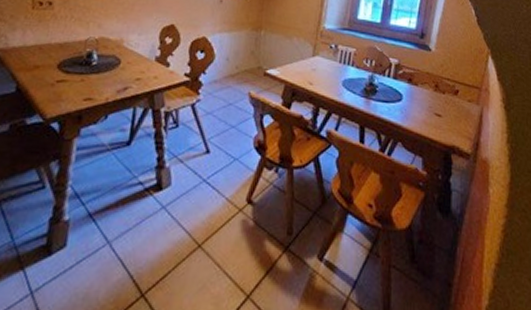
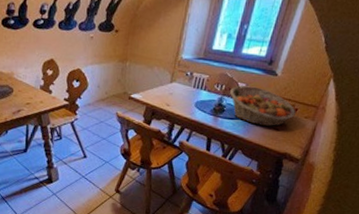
fruit basket: none [381,61,457,112] -> present [230,86,296,126]

